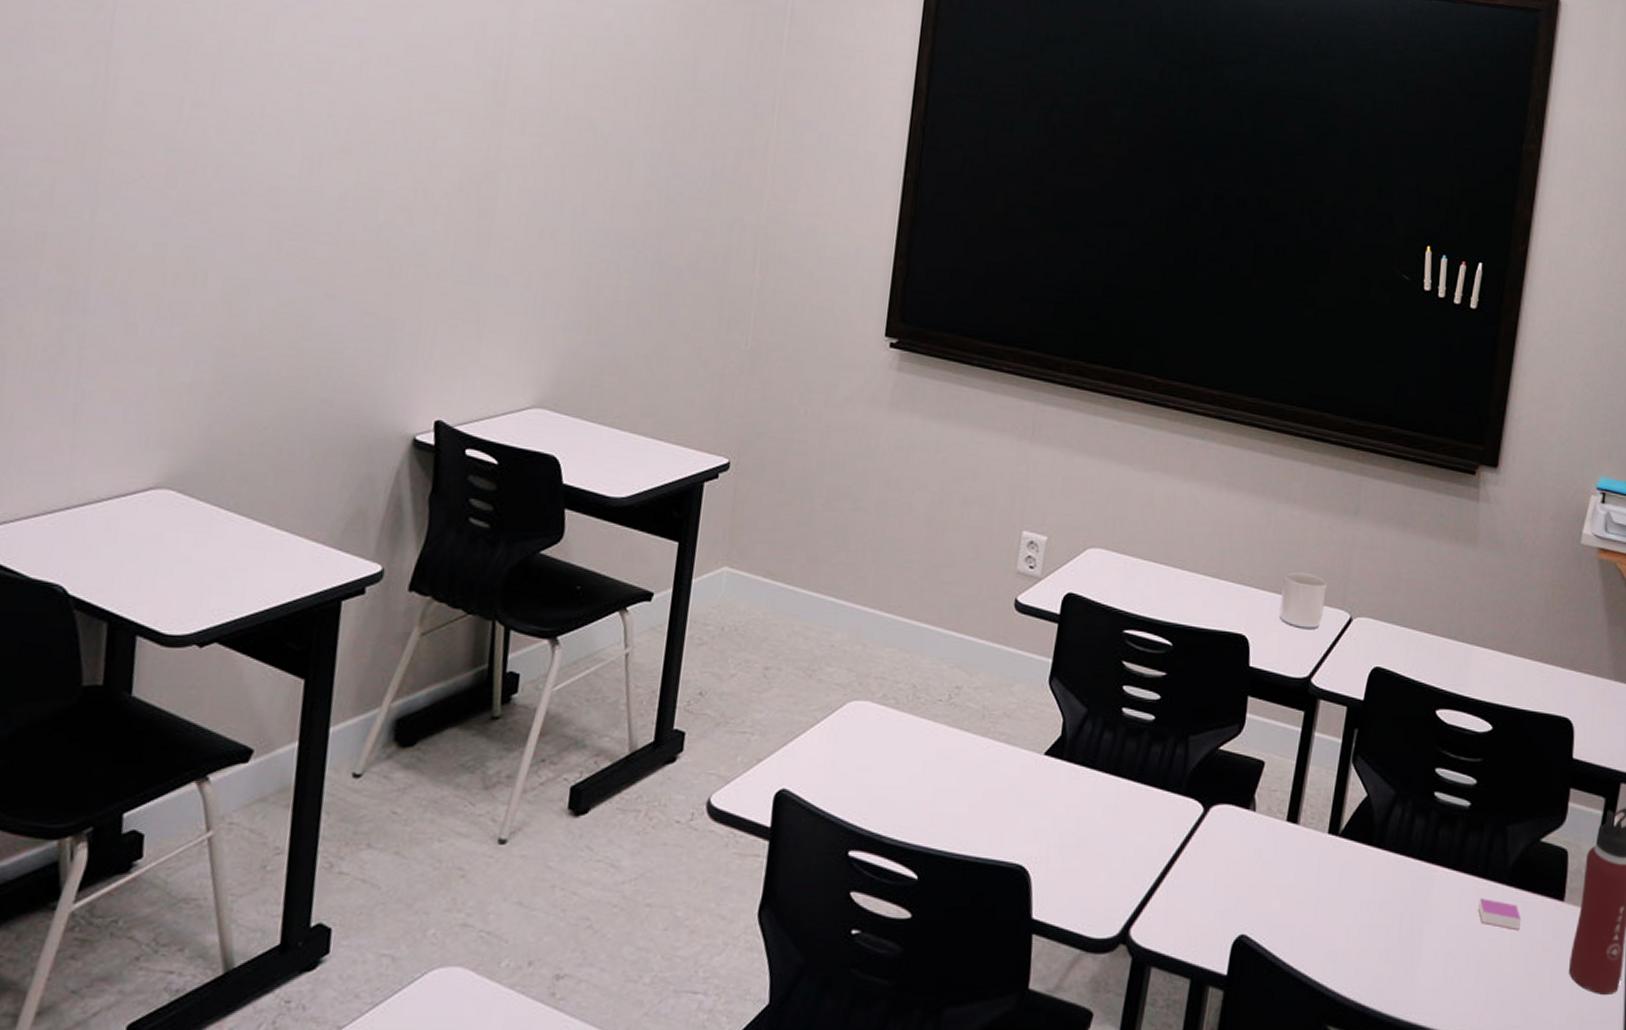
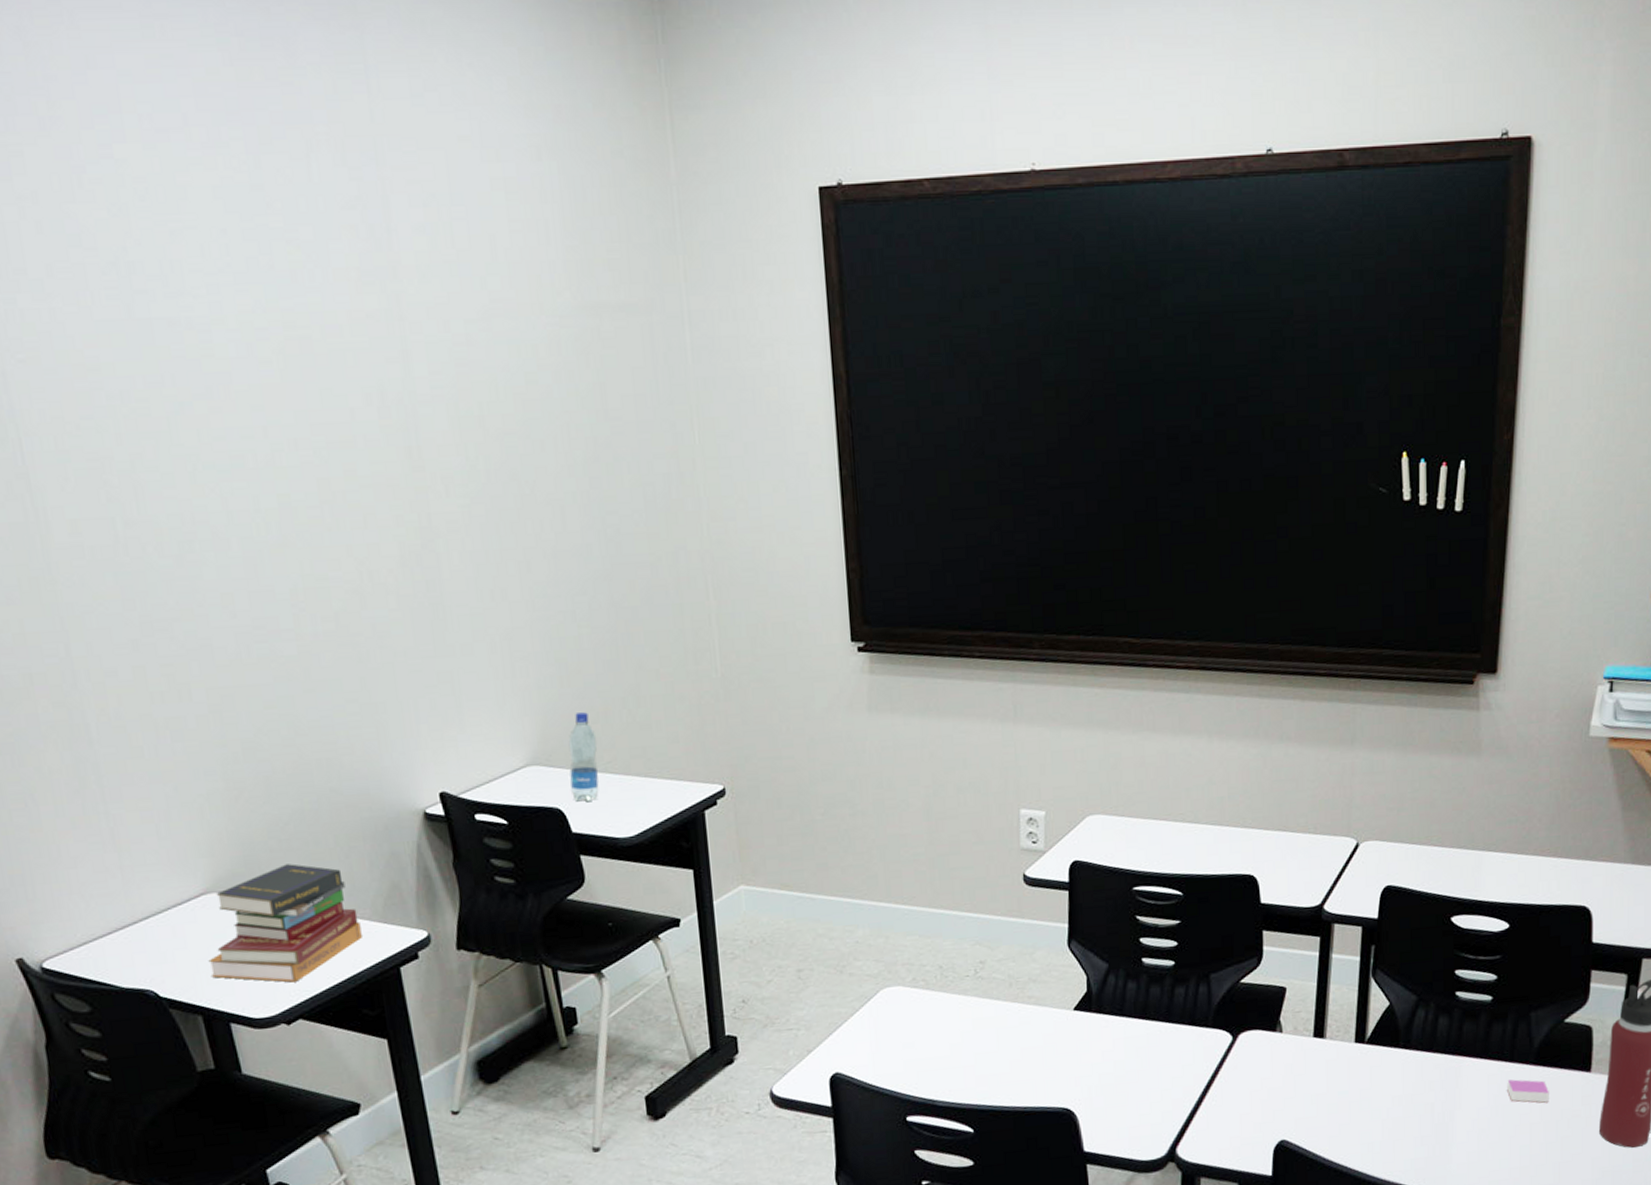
books: none [131,470,313,600] -> present [208,864,362,983]
bottle: none [571,362,612,455] -> present [568,712,599,803]
mug: present [1279,571,1329,630] -> none [1284,806,1332,861]

